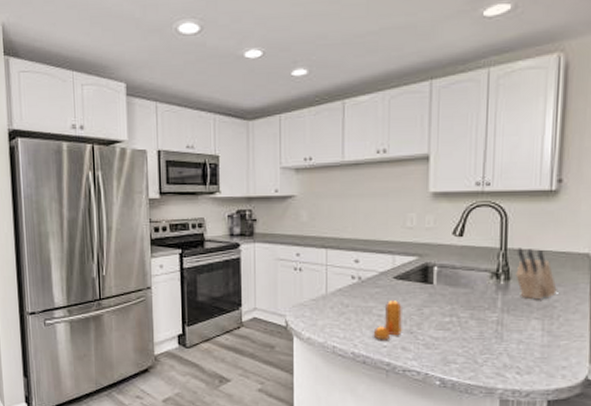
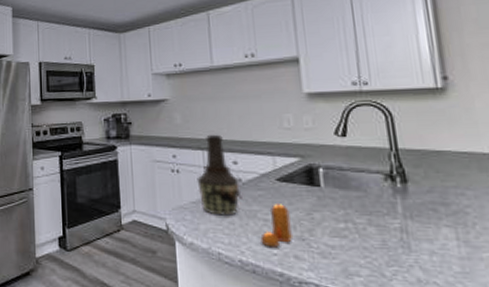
bottle: none [318,232,360,312] -> present [197,134,242,216]
knife block: present [516,248,557,300] -> none [409,148,466,205]

